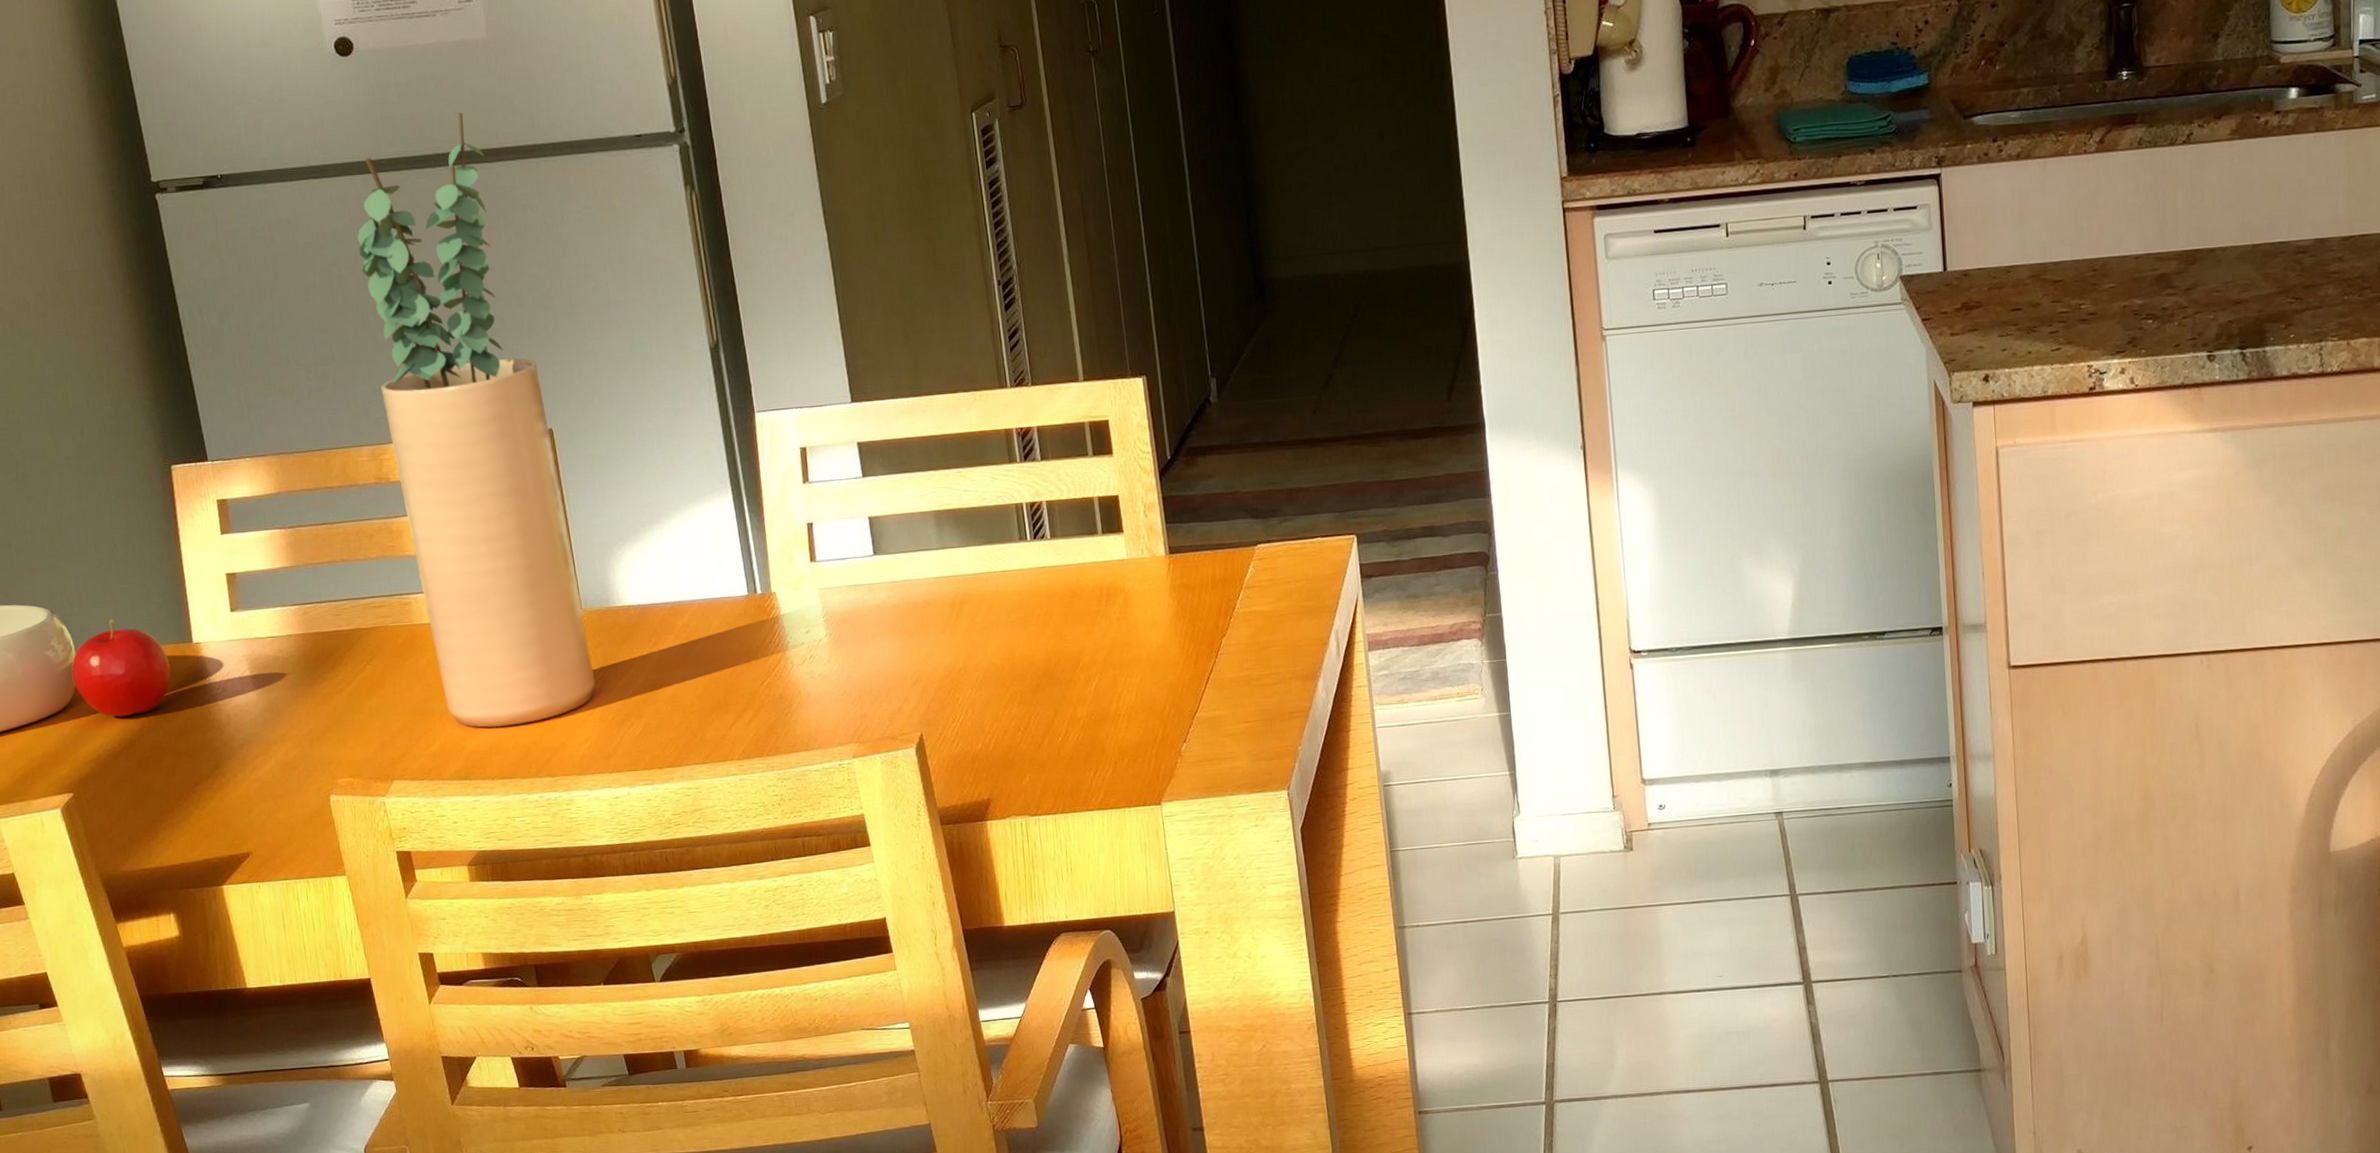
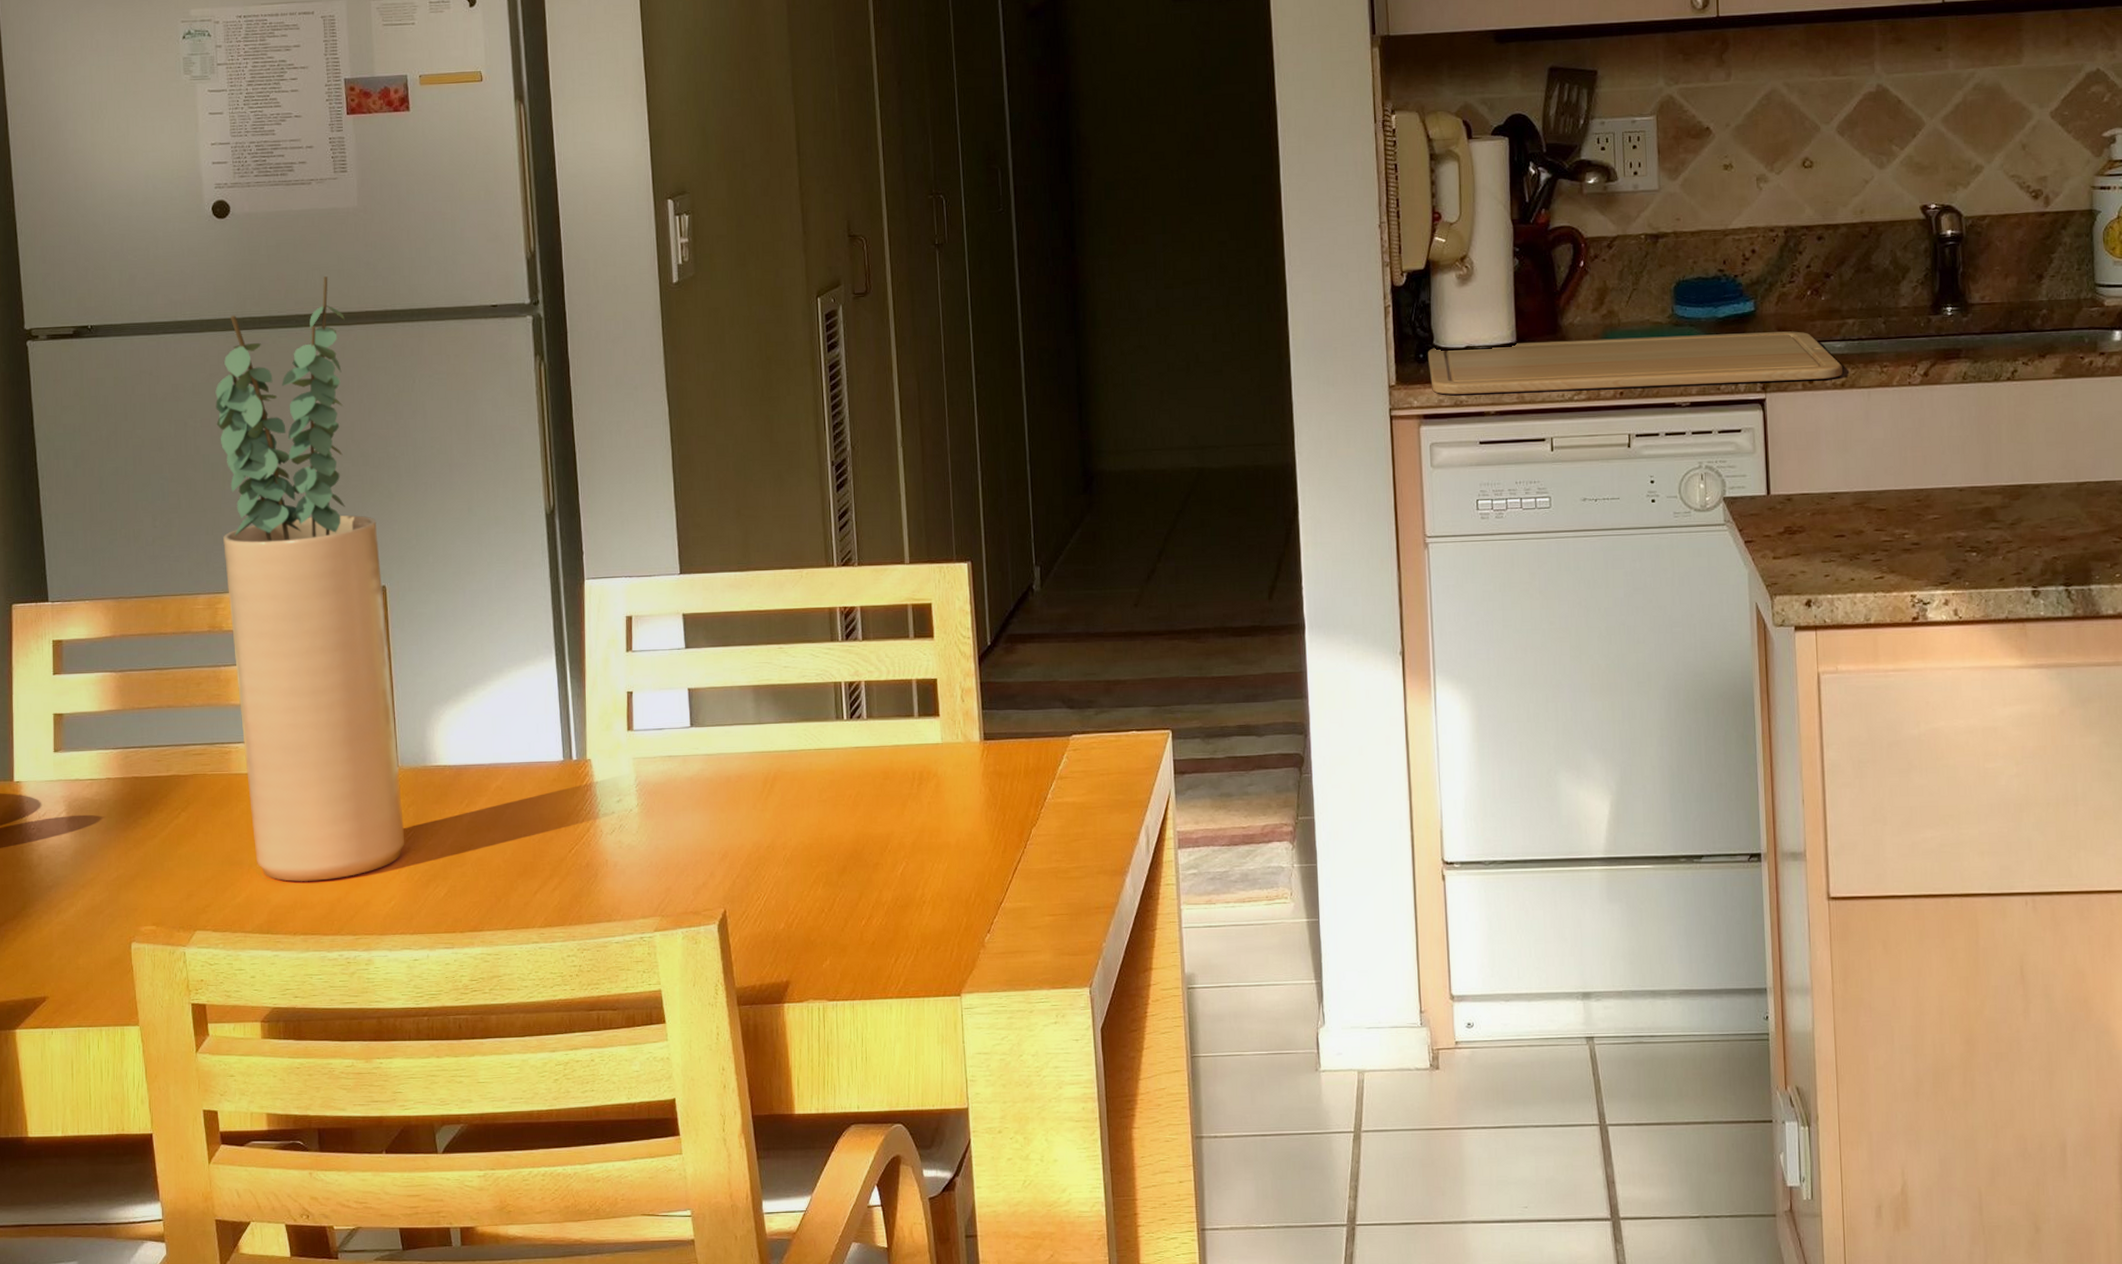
chopping board: none [1598,103,2018,184] -> present [1427,331,1843,395]

